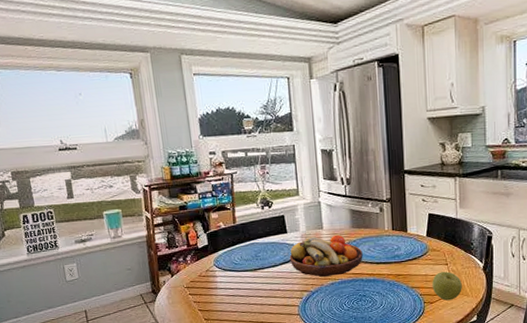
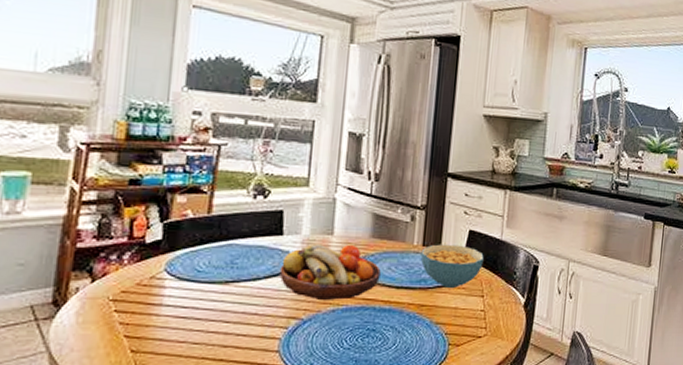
cereal bowl: none [392,226,444,260] -> present [421,244,484,288]
apple: present [432,271,462,301] -> none [461,305,498,344]

